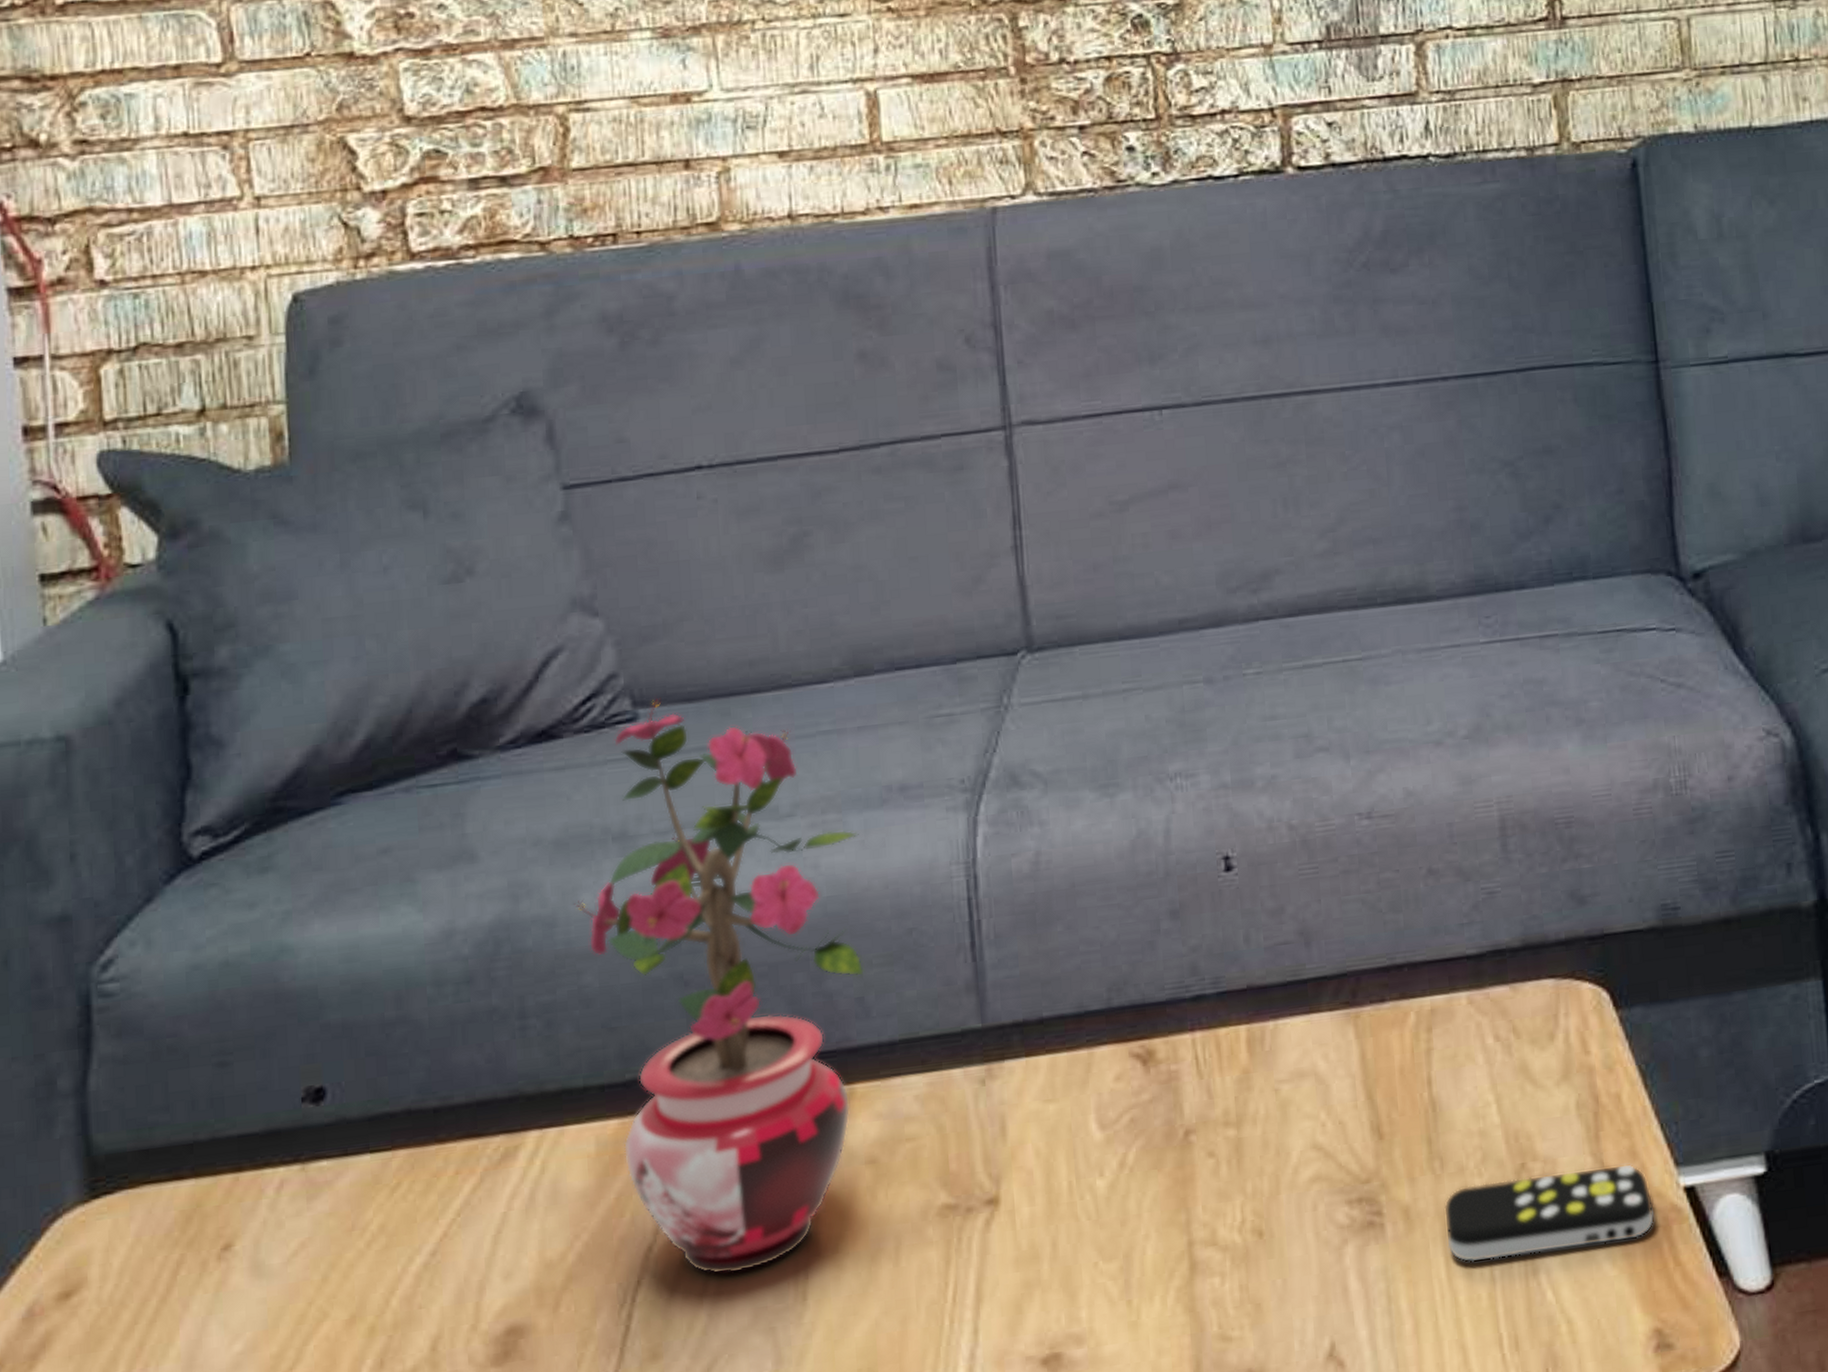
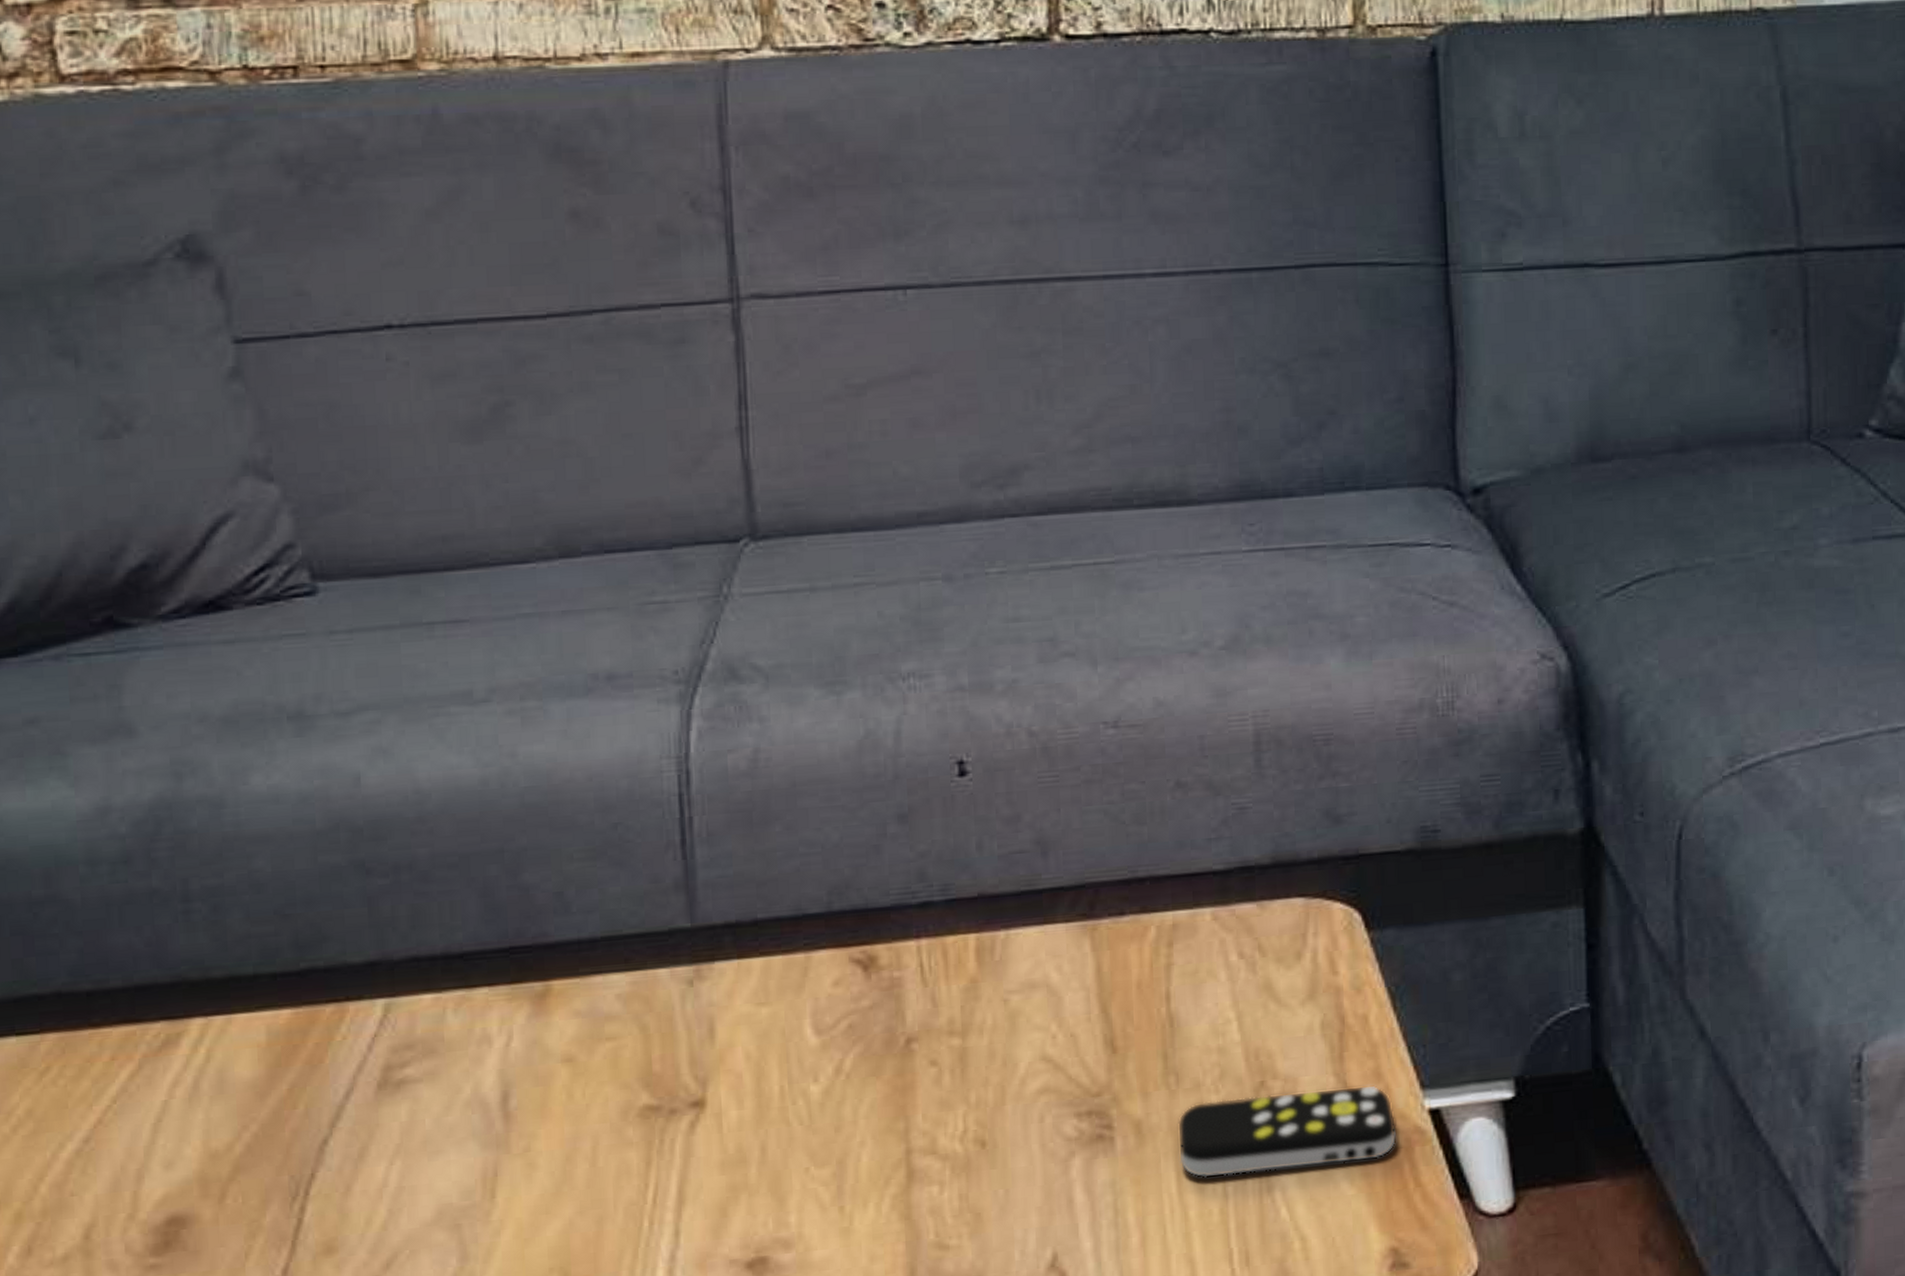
potted plant: present [574,698,864,1275] -> none [244,571,564,1170]

